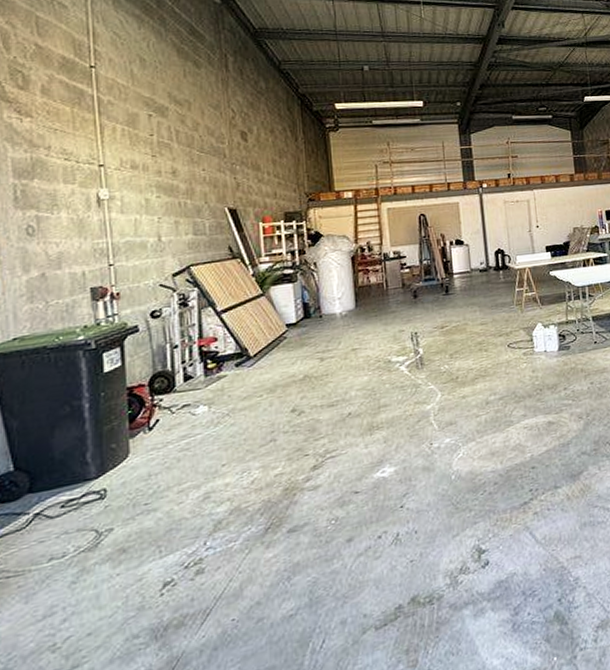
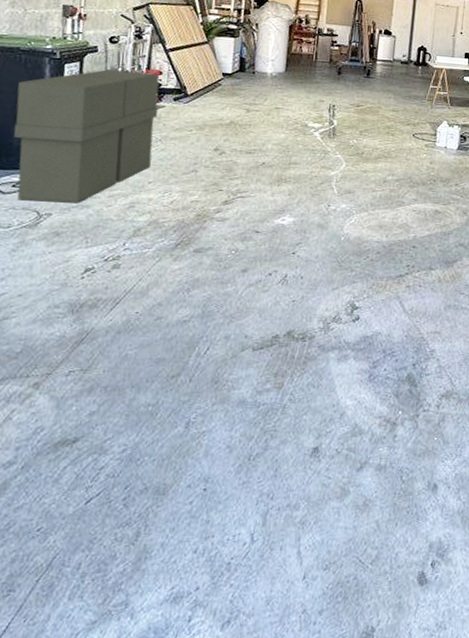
cardboard boxes: none [51,341,221,522] -> present [14,69,160,203]

